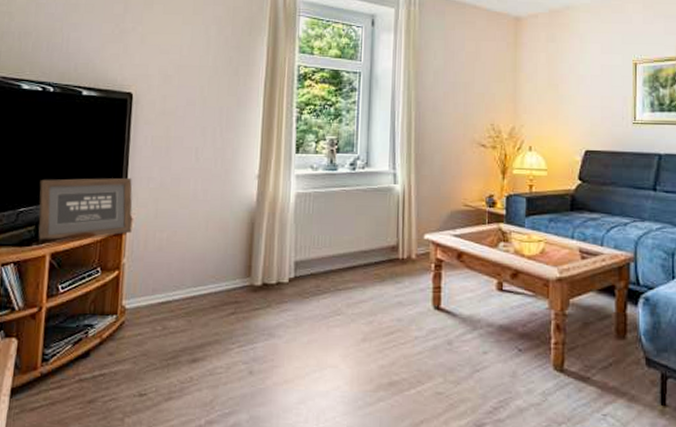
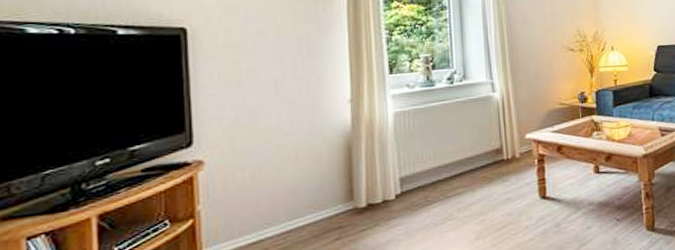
picture frame: present [38,177,133,243] -> none [70,119,205,206]

